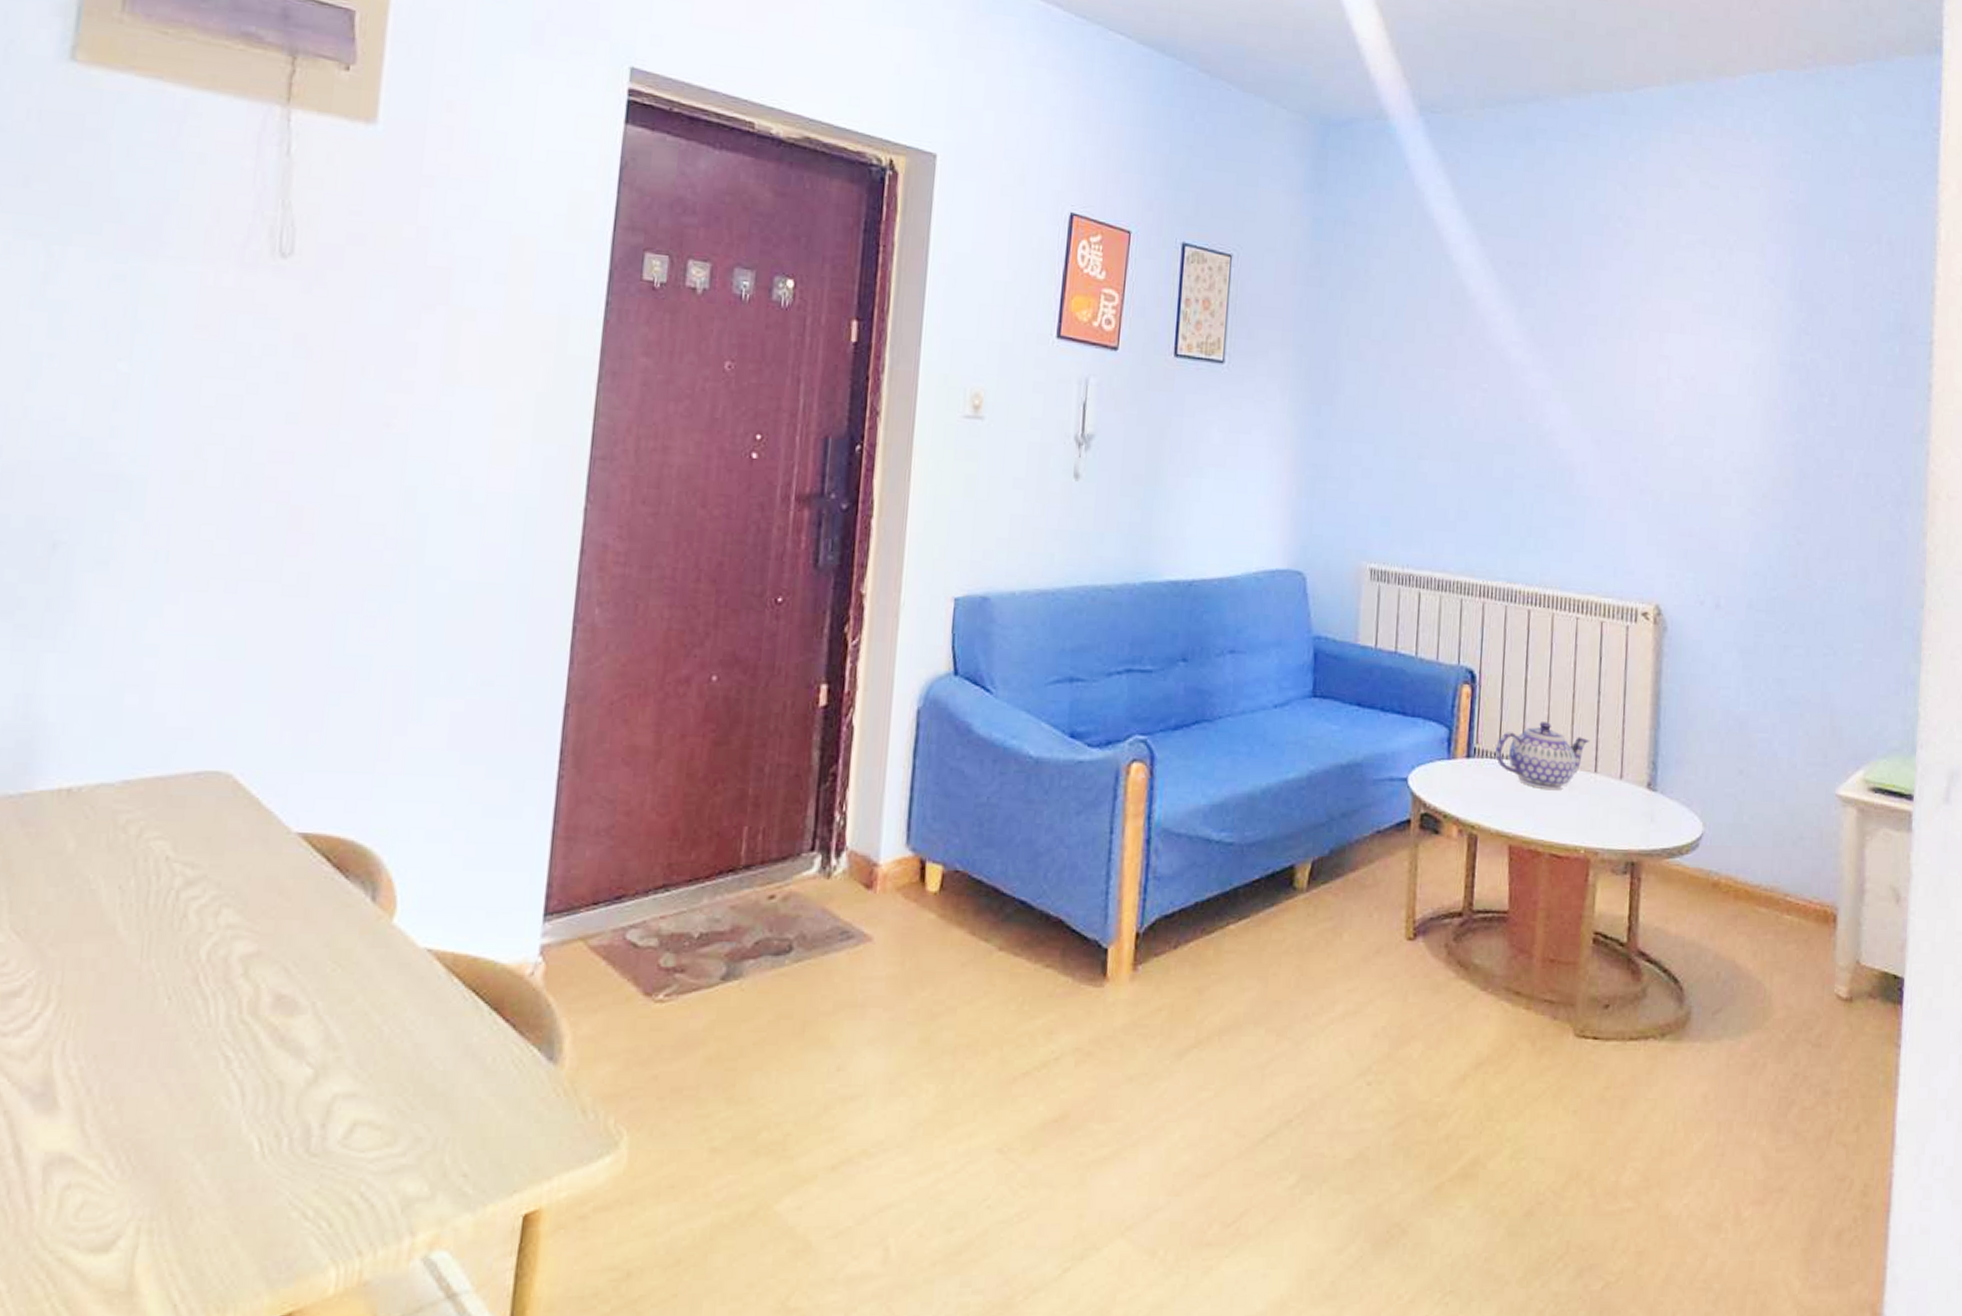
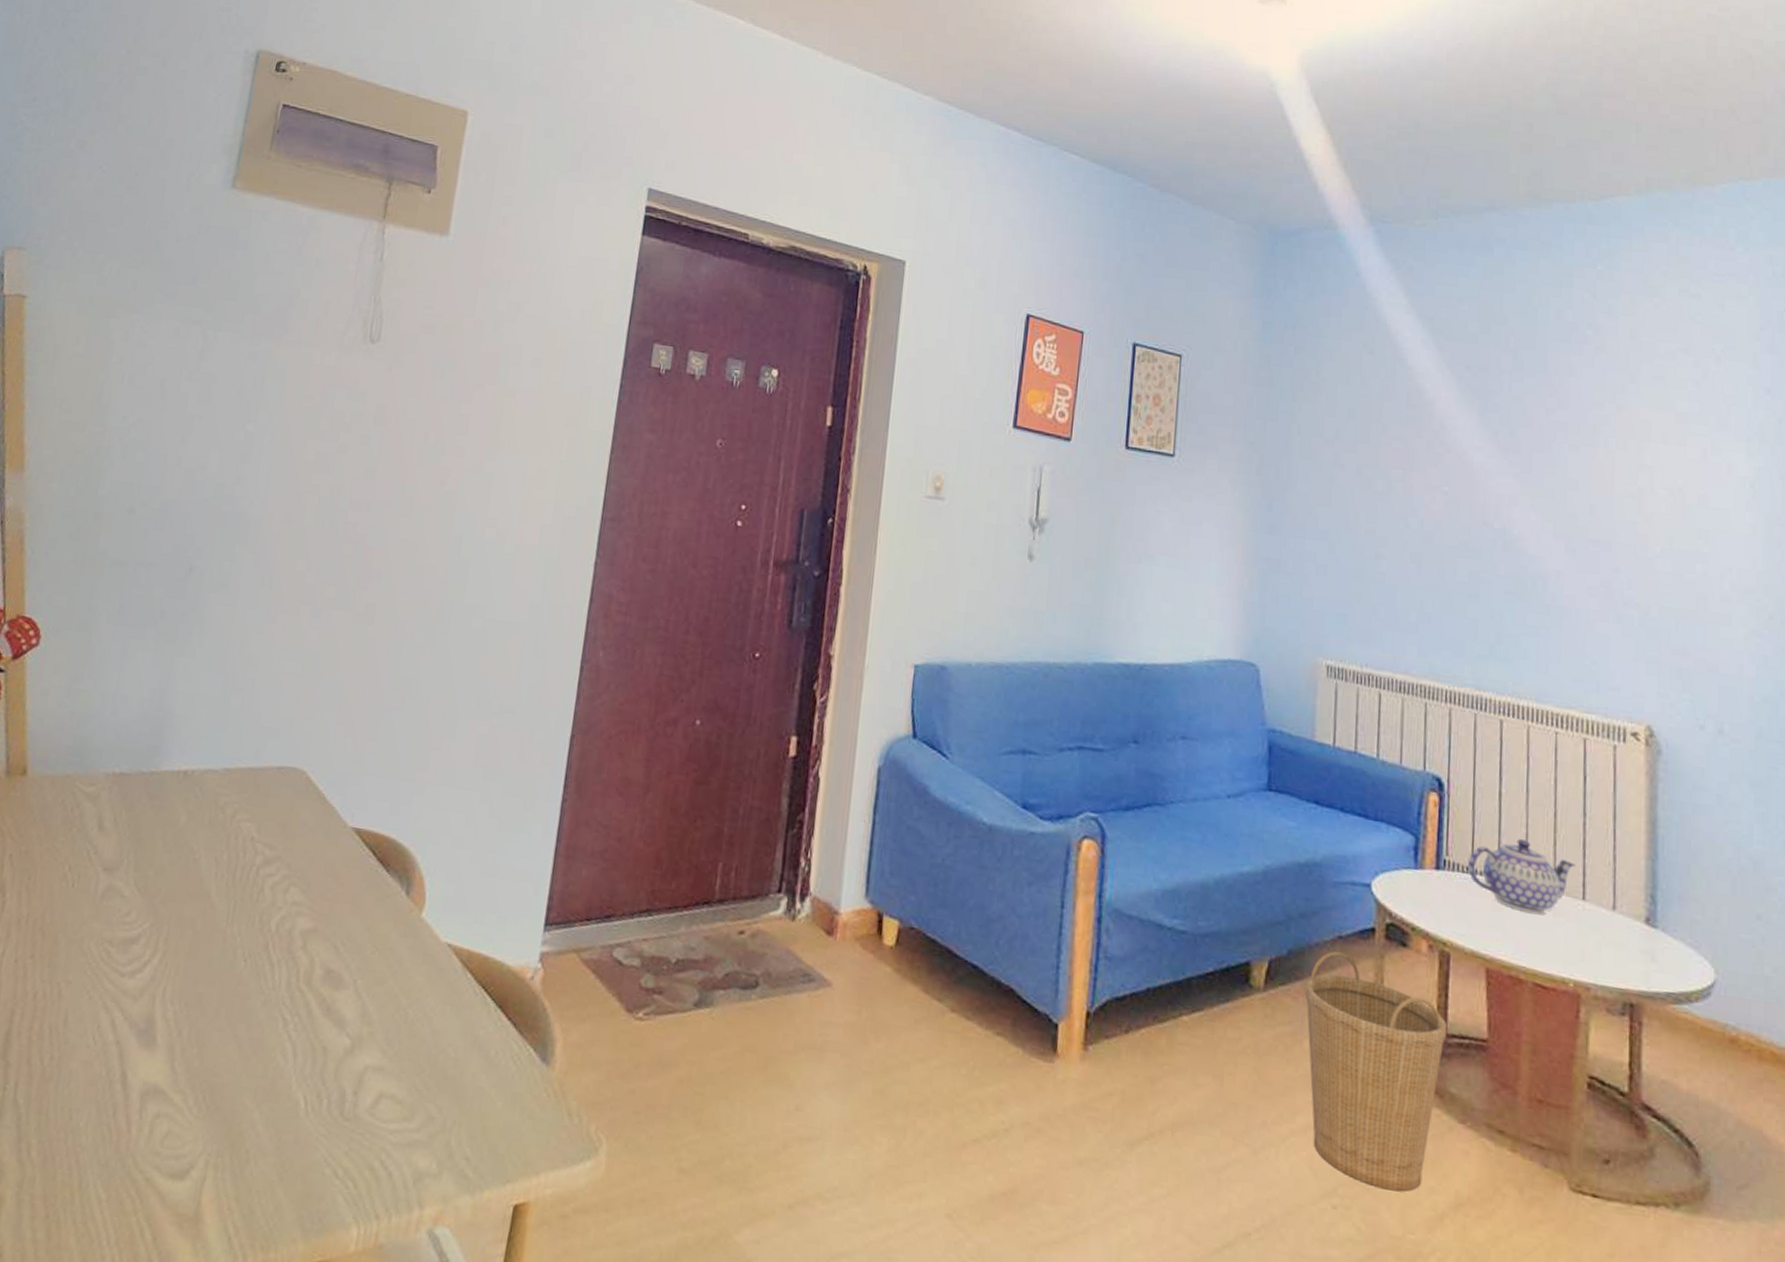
basket: none [1344,846,1474,1061] -> present [1304,951,1448,1192]

